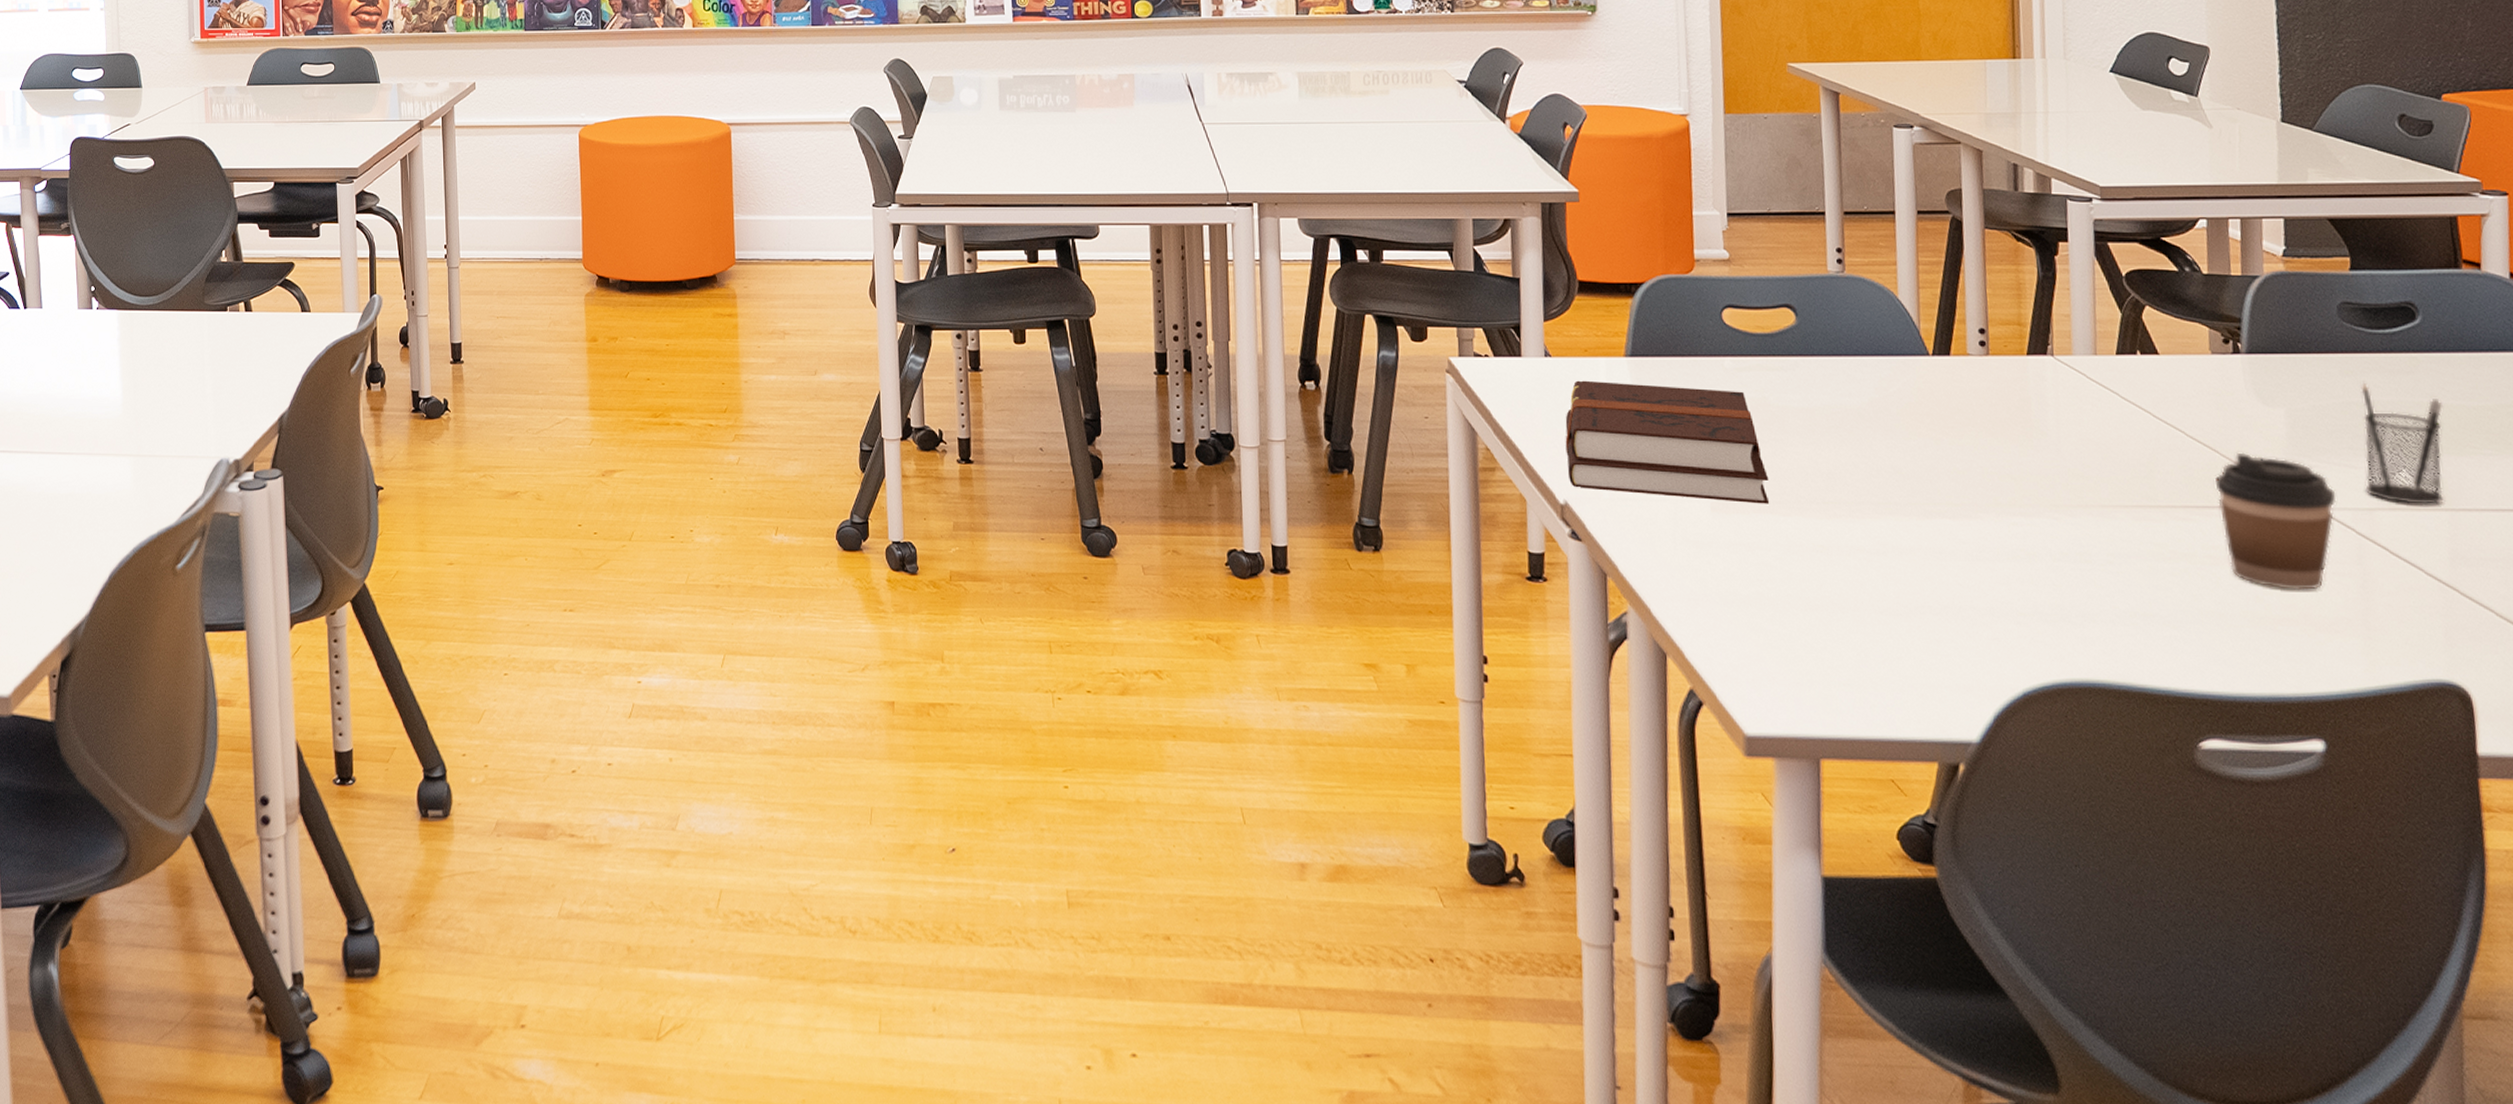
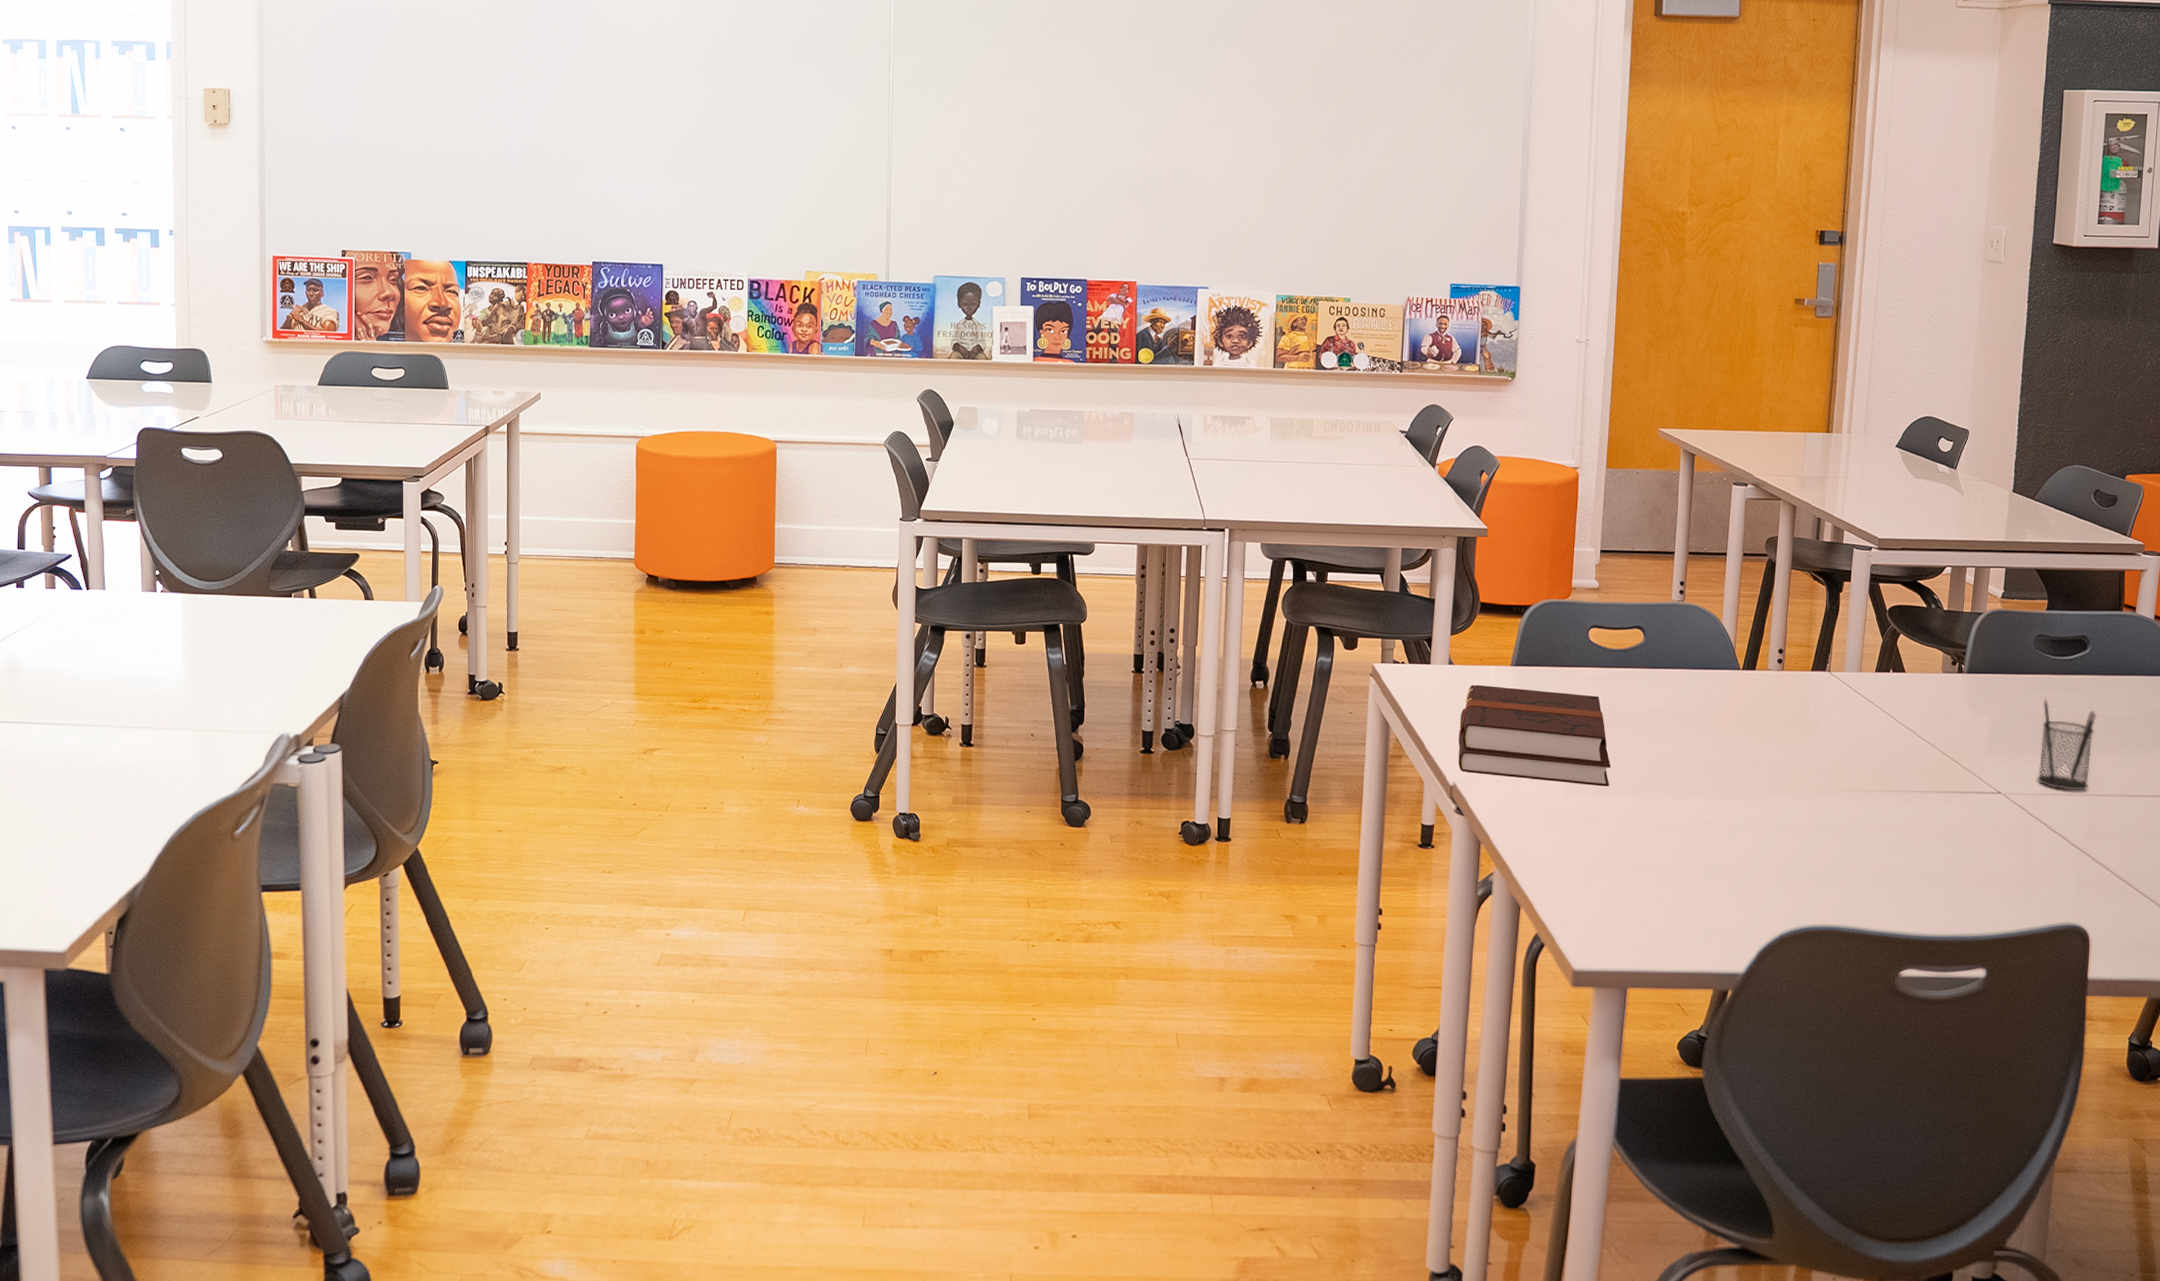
coffee cup: present [2214,452,2337,590] -> none [1933,749,2016,855]

